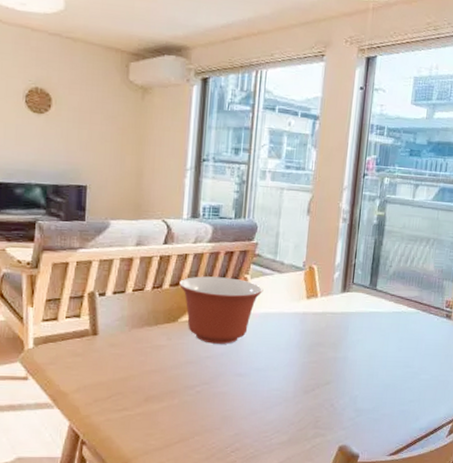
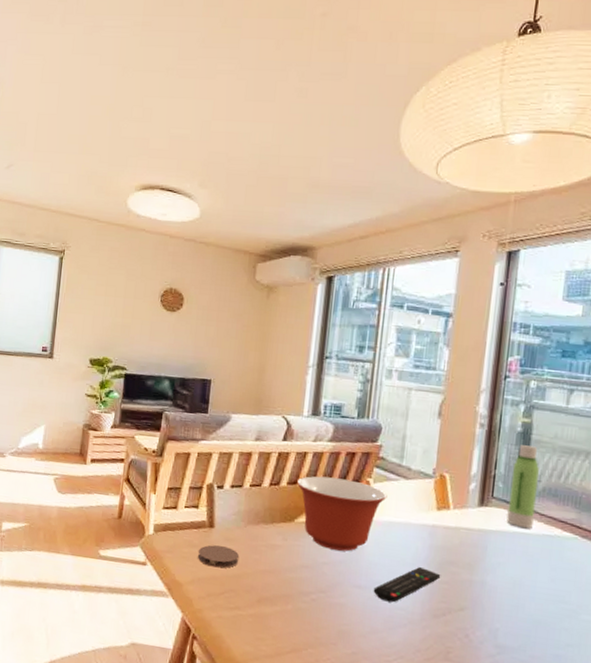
coaster: none [82,352,125,374] -> present [197,545,240,568]
remote control: none [252,350,311,385] -> present [373,566,441,603]
water bottle: none [364,235,391,307] -> present [506,445,539,528]

